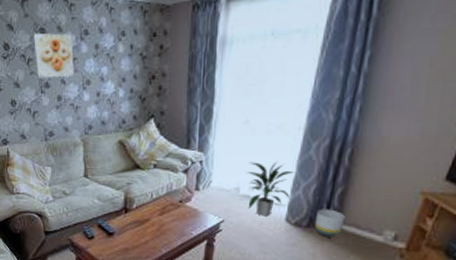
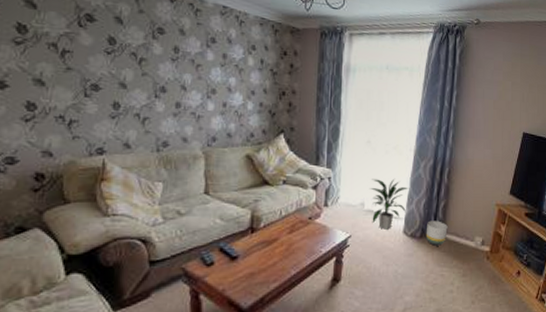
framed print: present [33,33,74,78] -> none [149,31,198,83]

